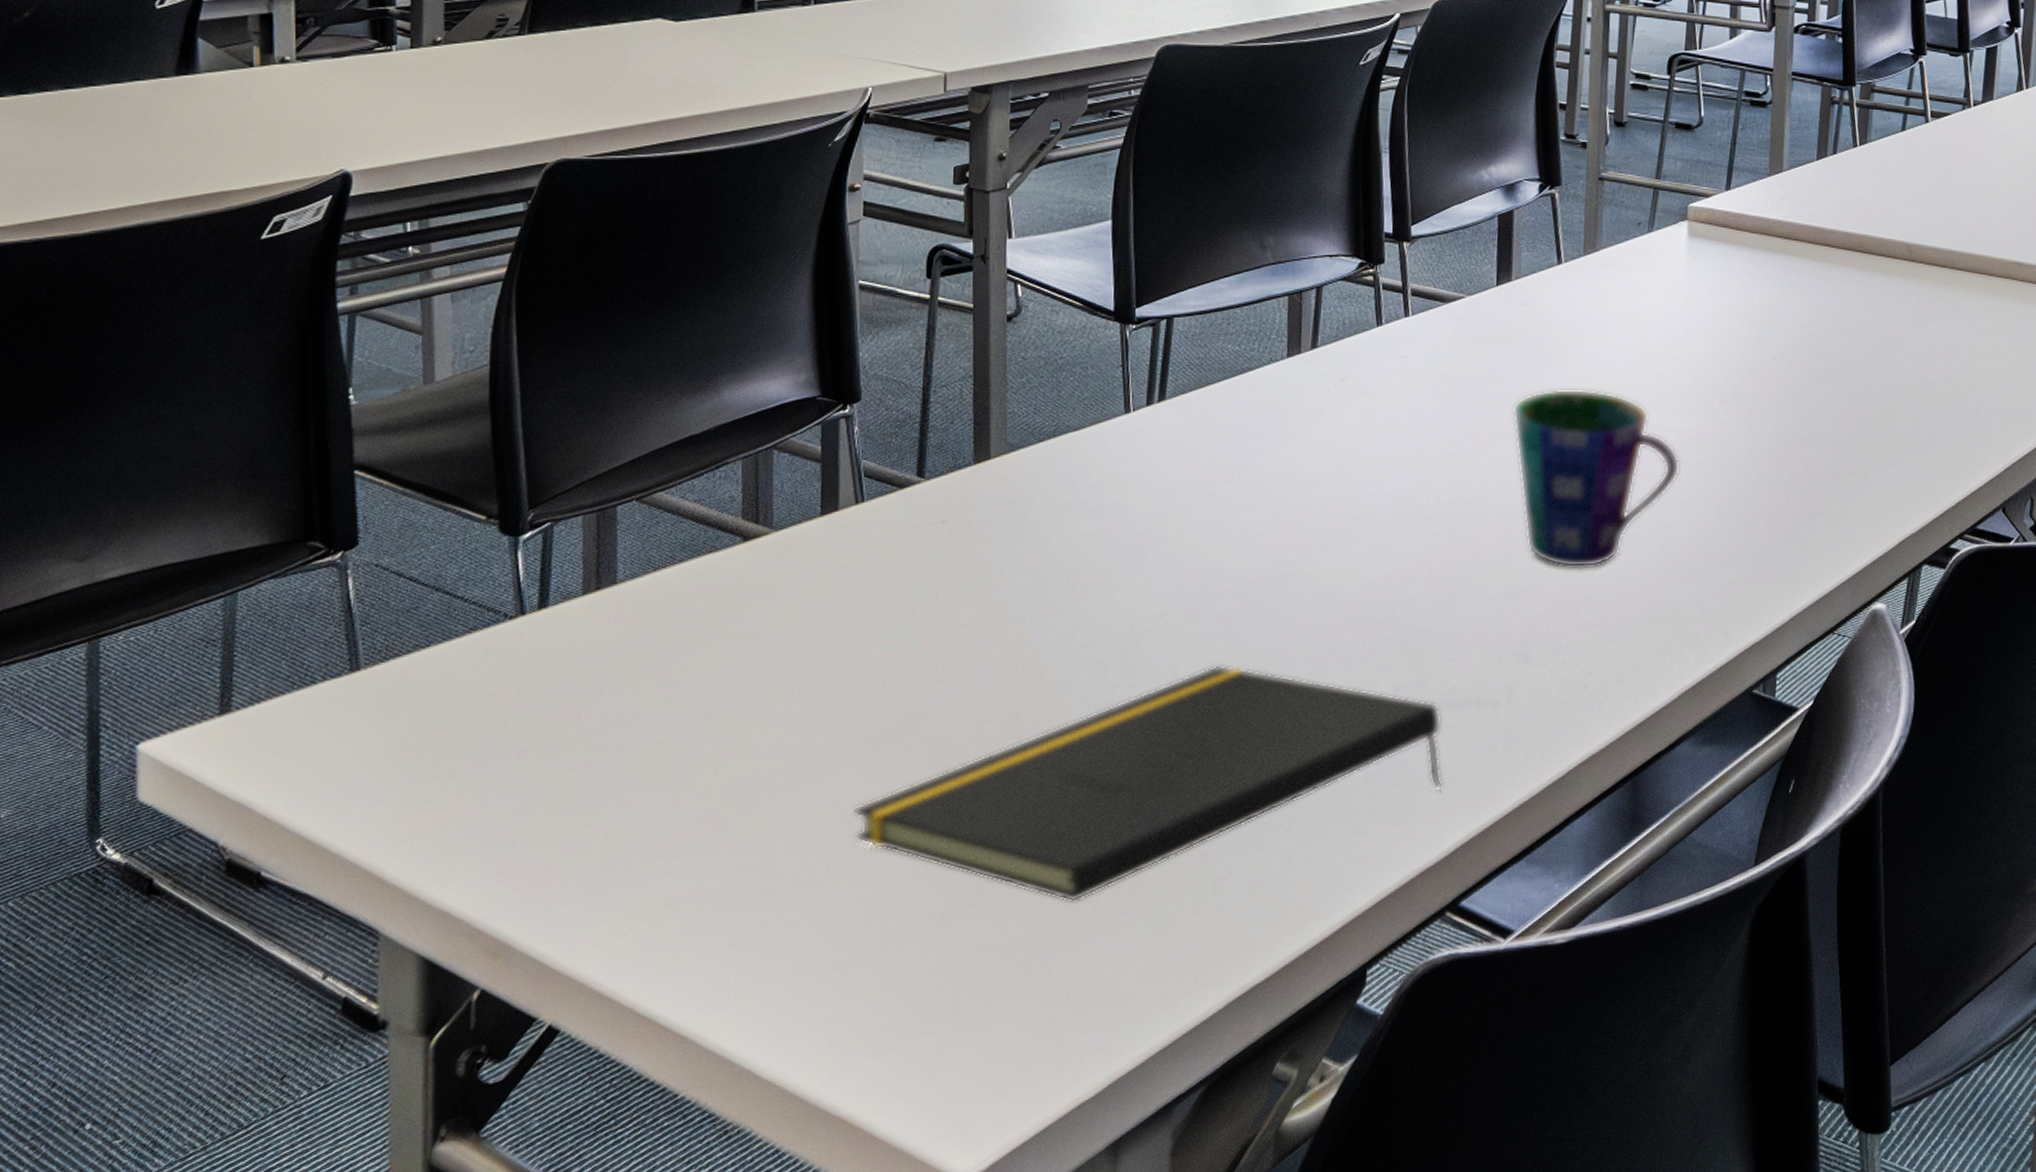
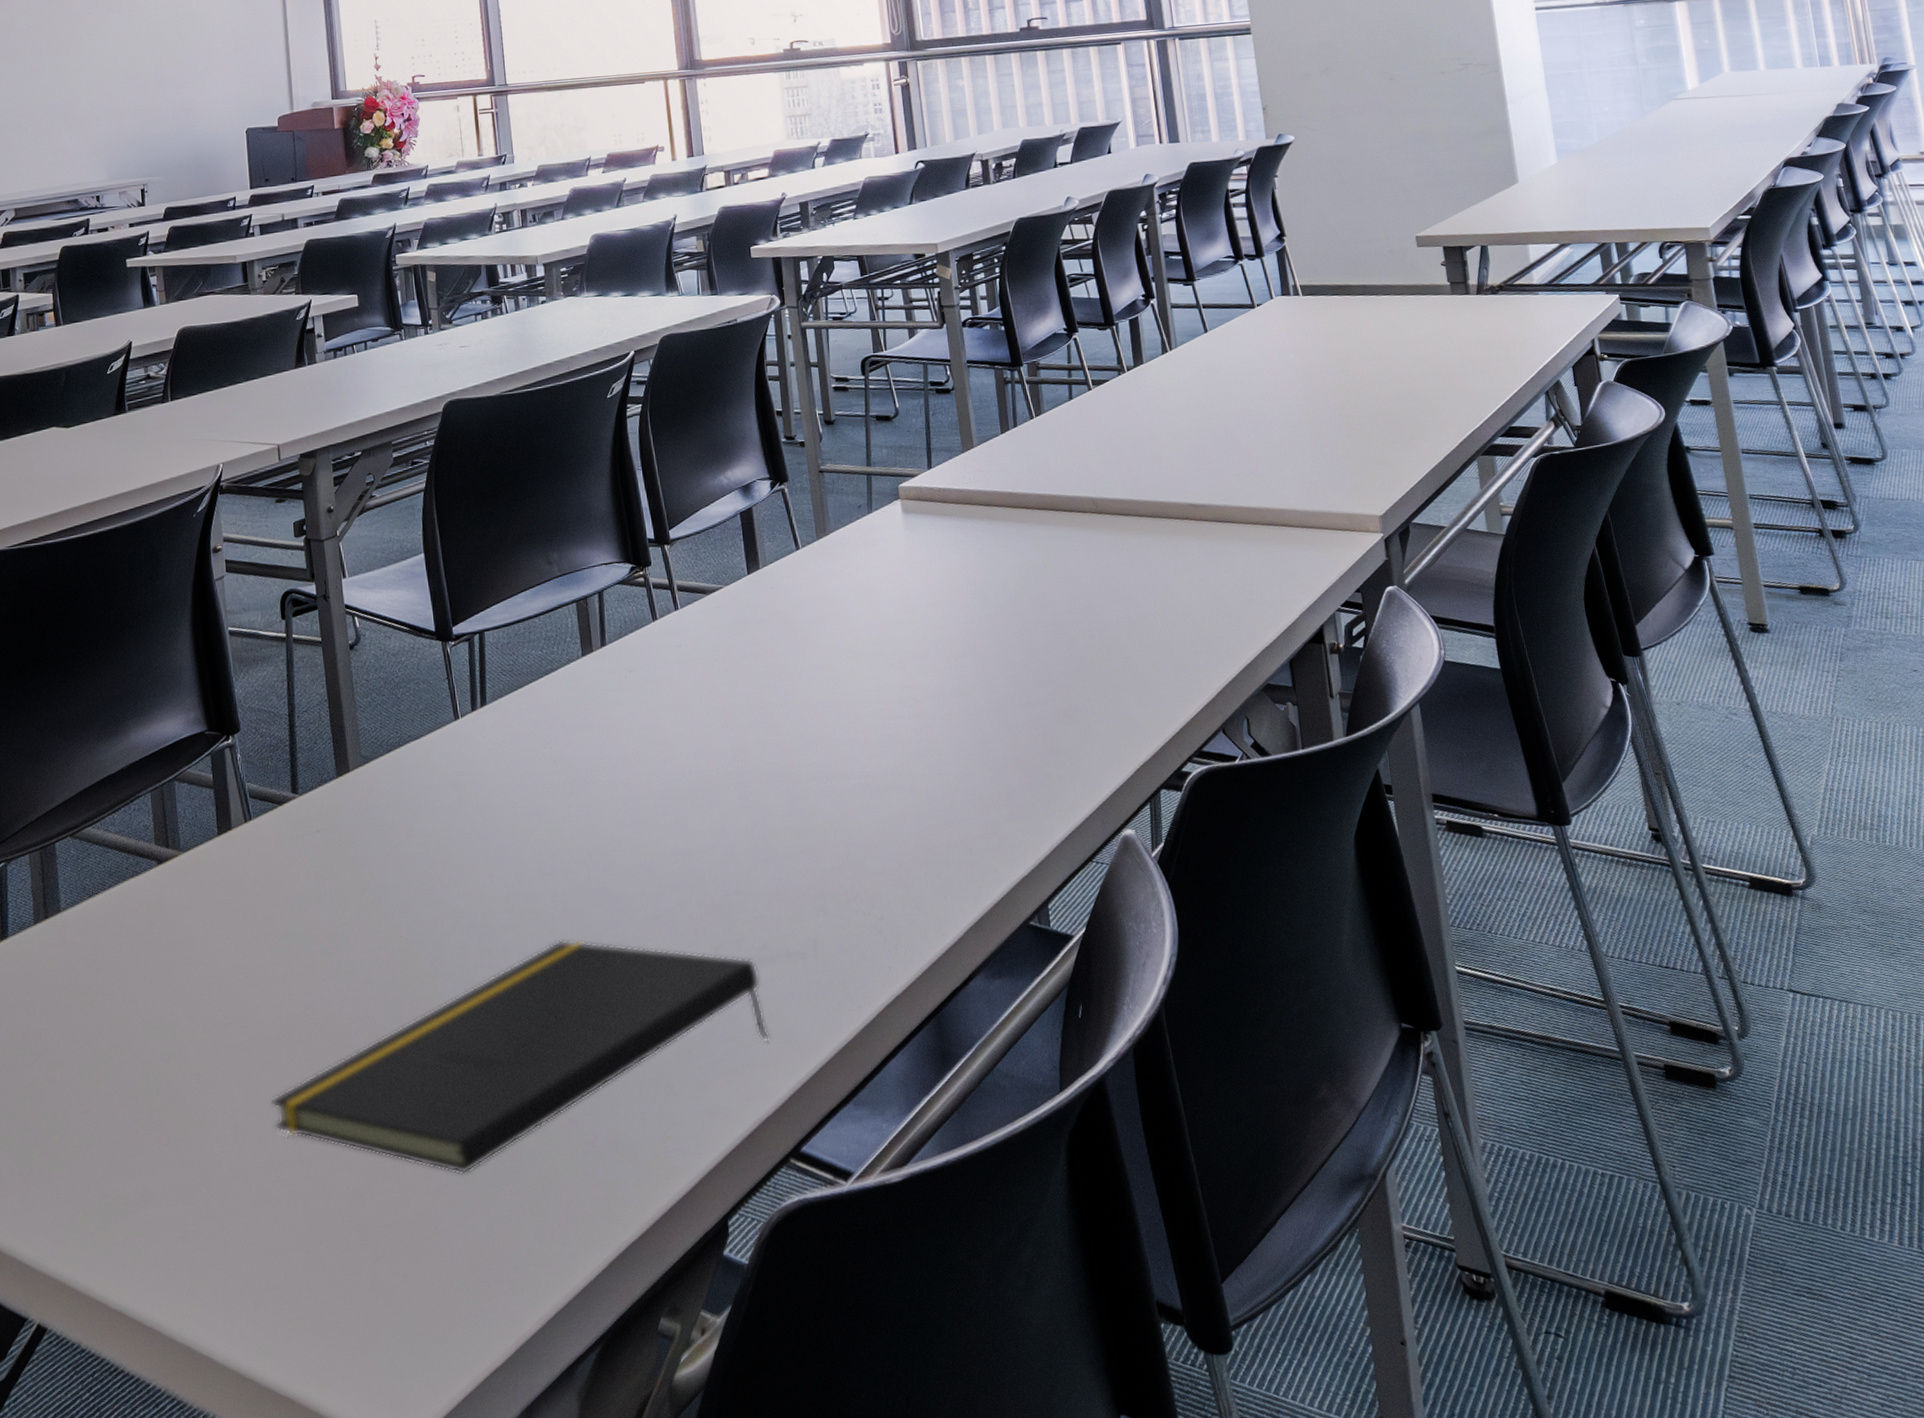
cup: present [1512,389,1680,568] -> none [778,658,930,823]

